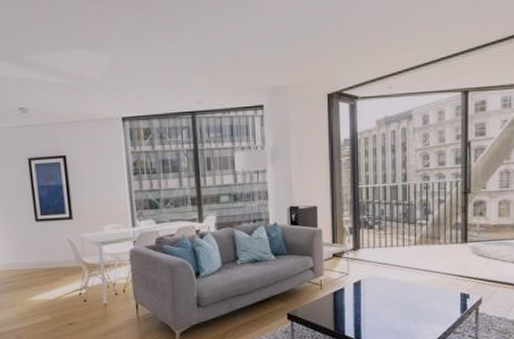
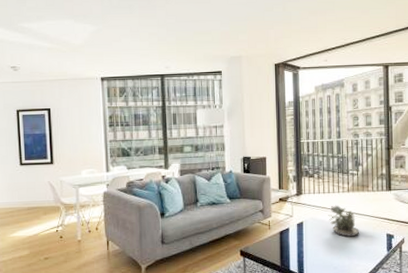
succulent plant: none [390,260,429,298] -> present [328,205,360,237]

